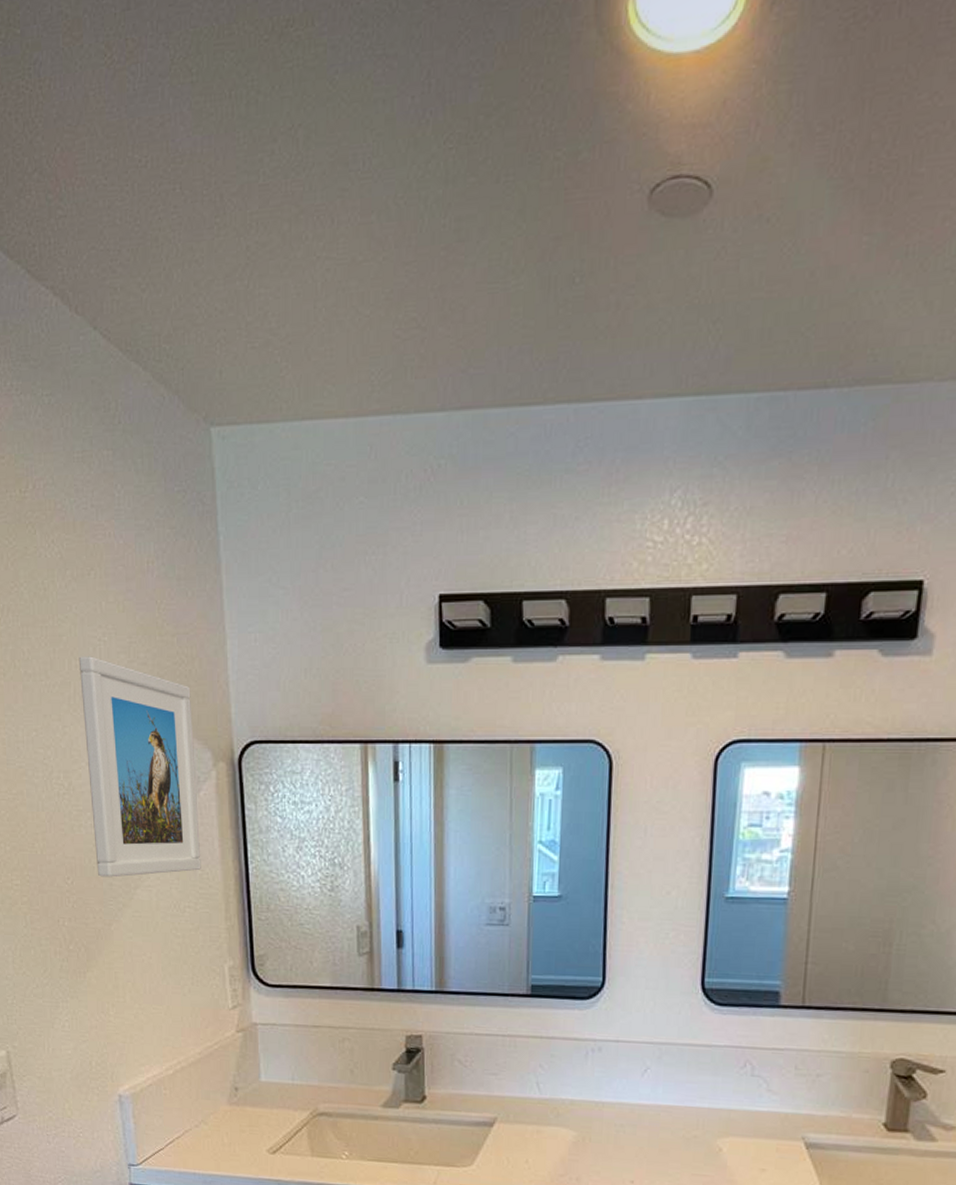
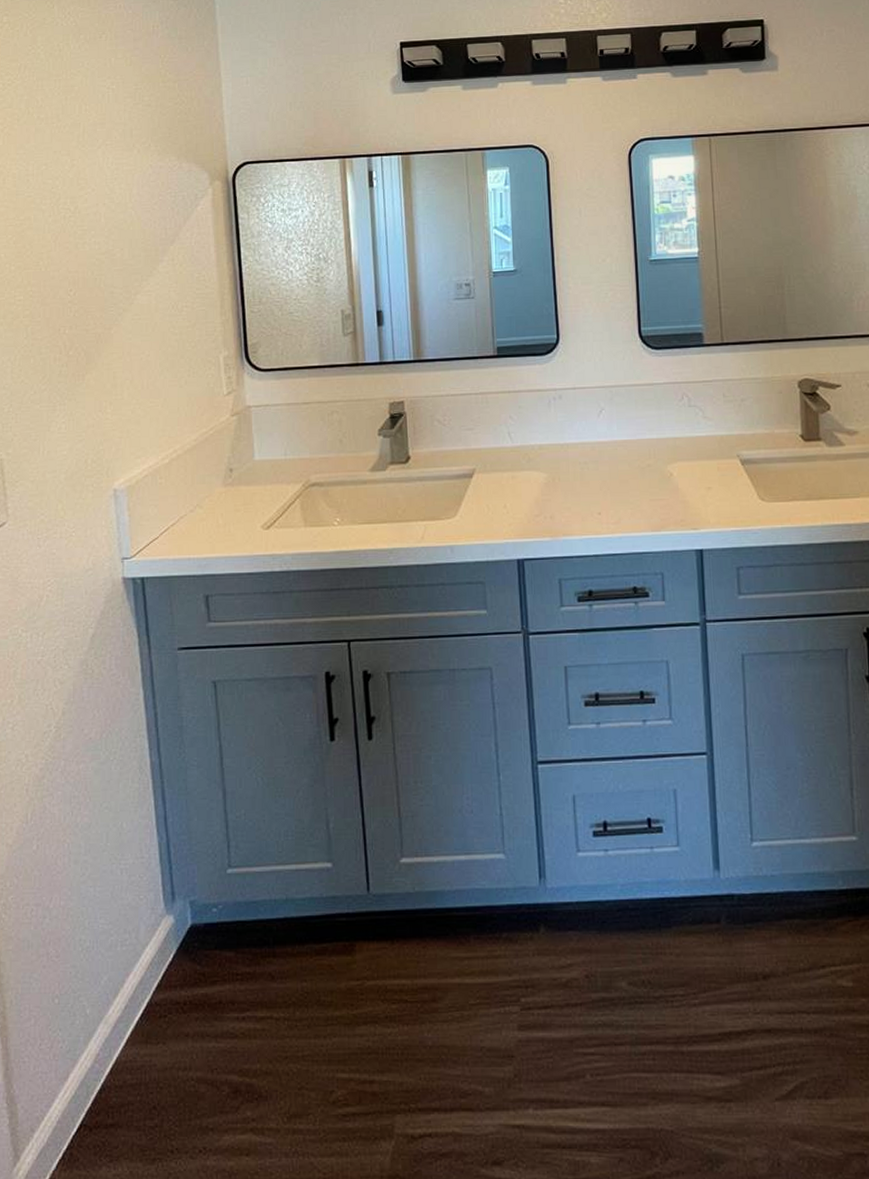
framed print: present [78,656,201,878] -> none [88,101,198,287]

